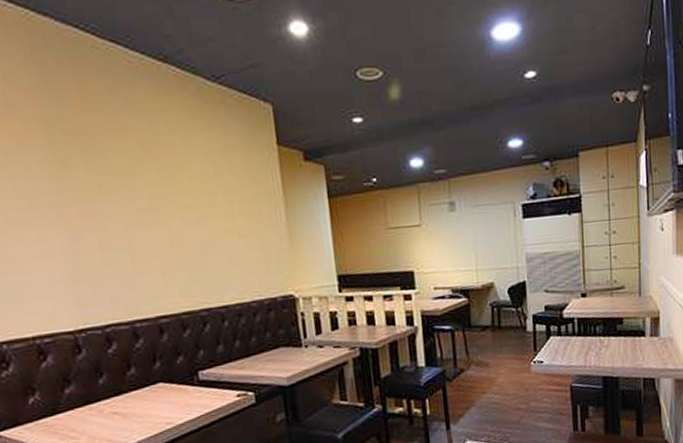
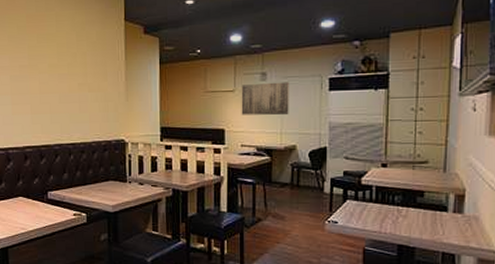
wall art: none [428,211,483,253] -> present [241,82,289,116]

